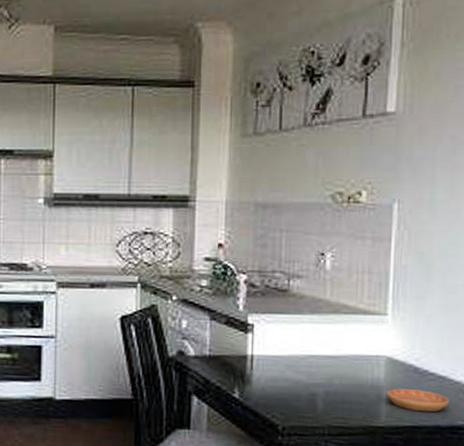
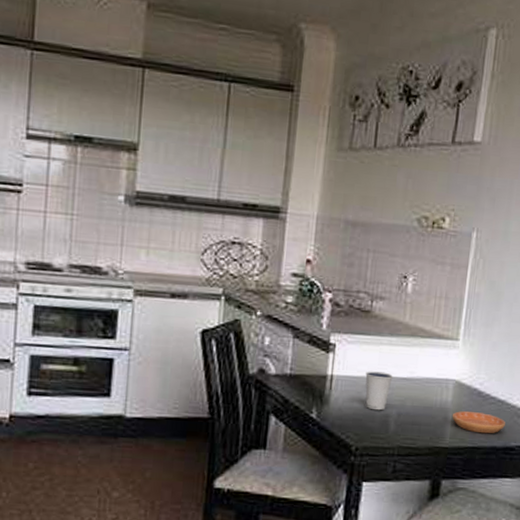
dixie cup: none [287,350,317,390] -> present [365,371,393,411]

